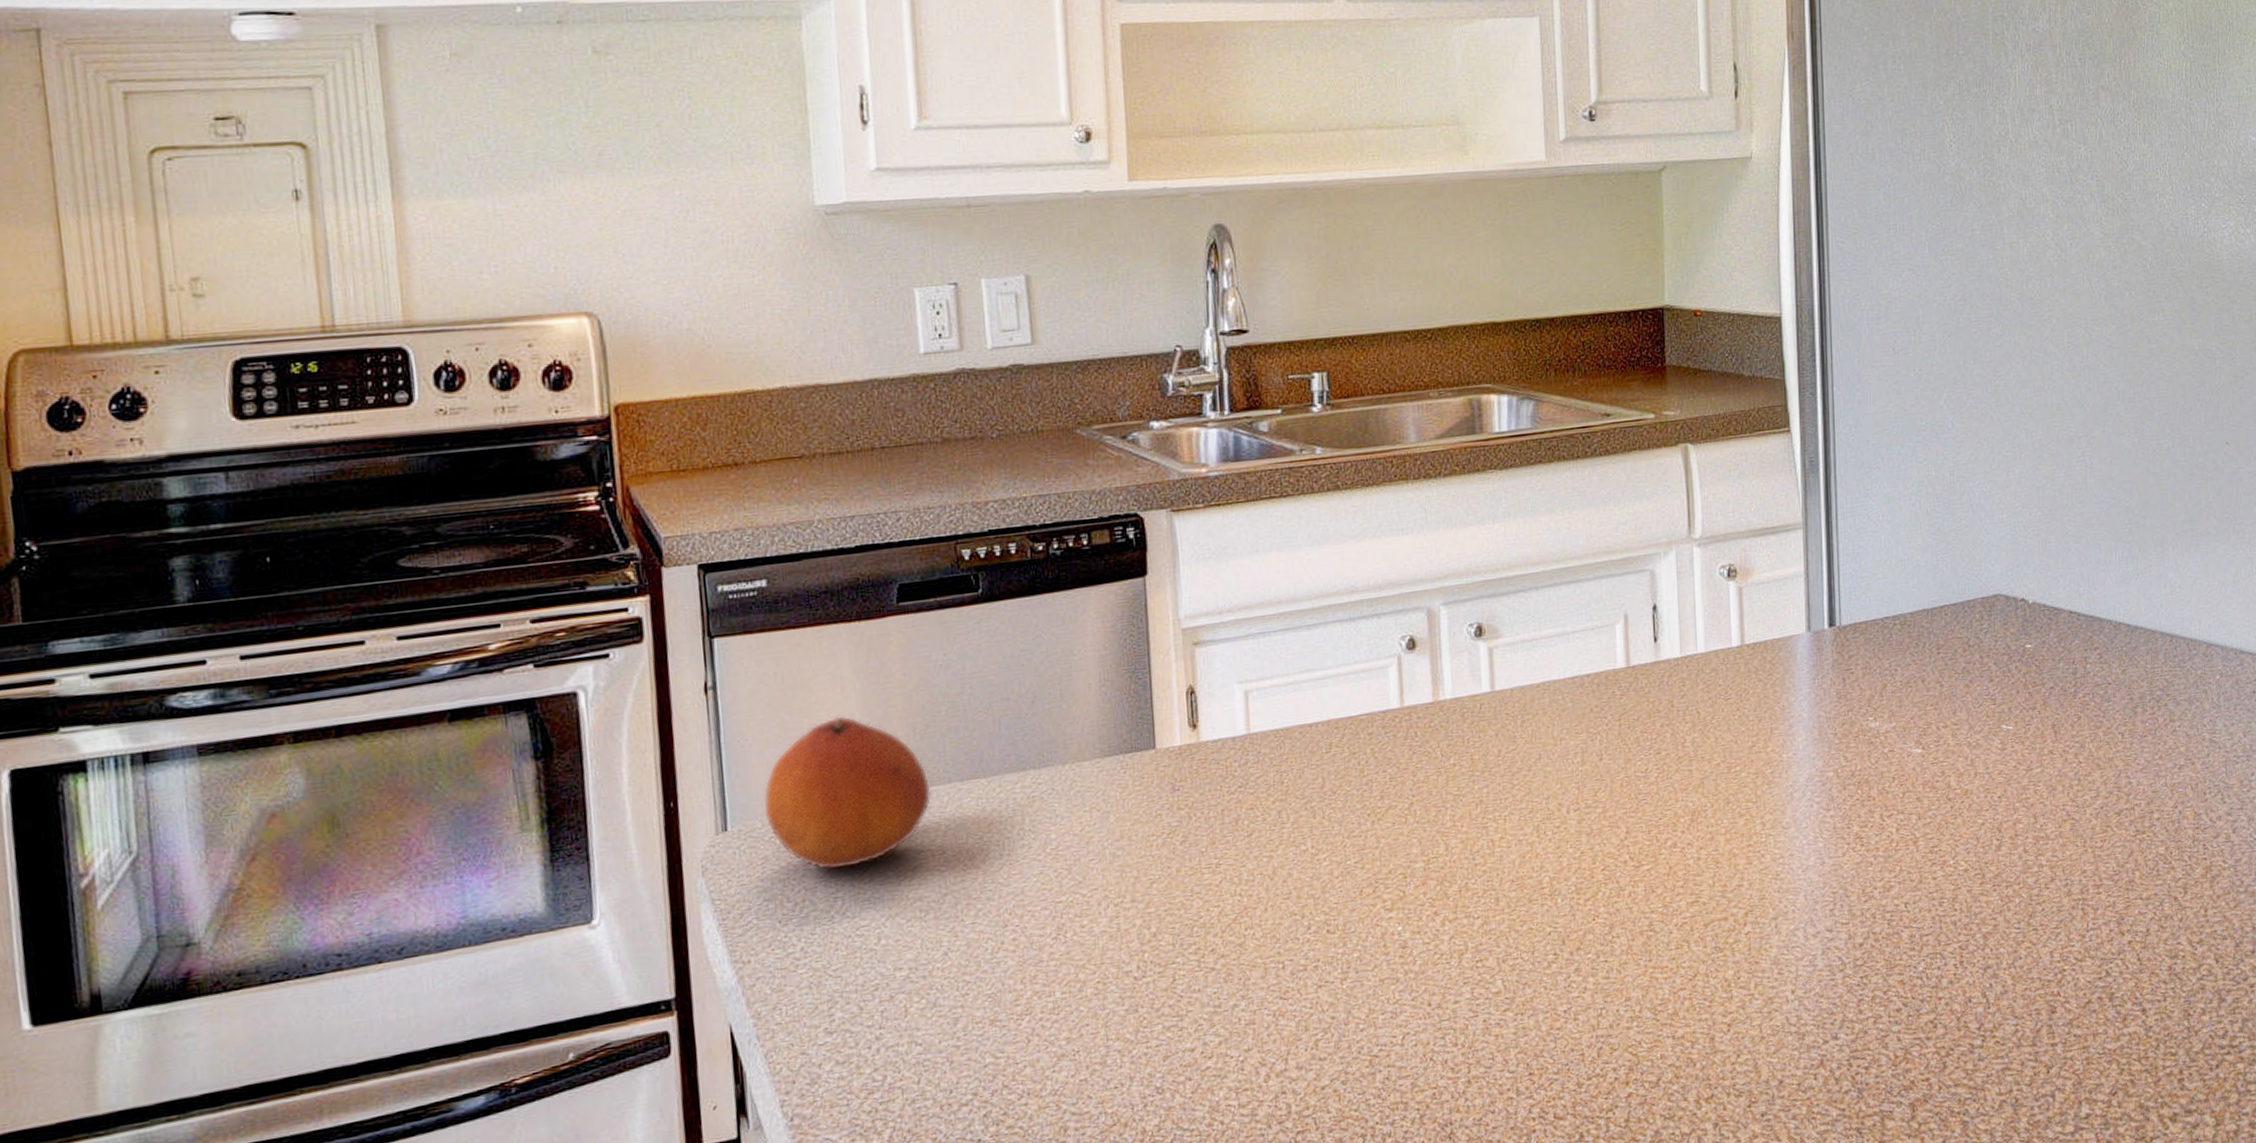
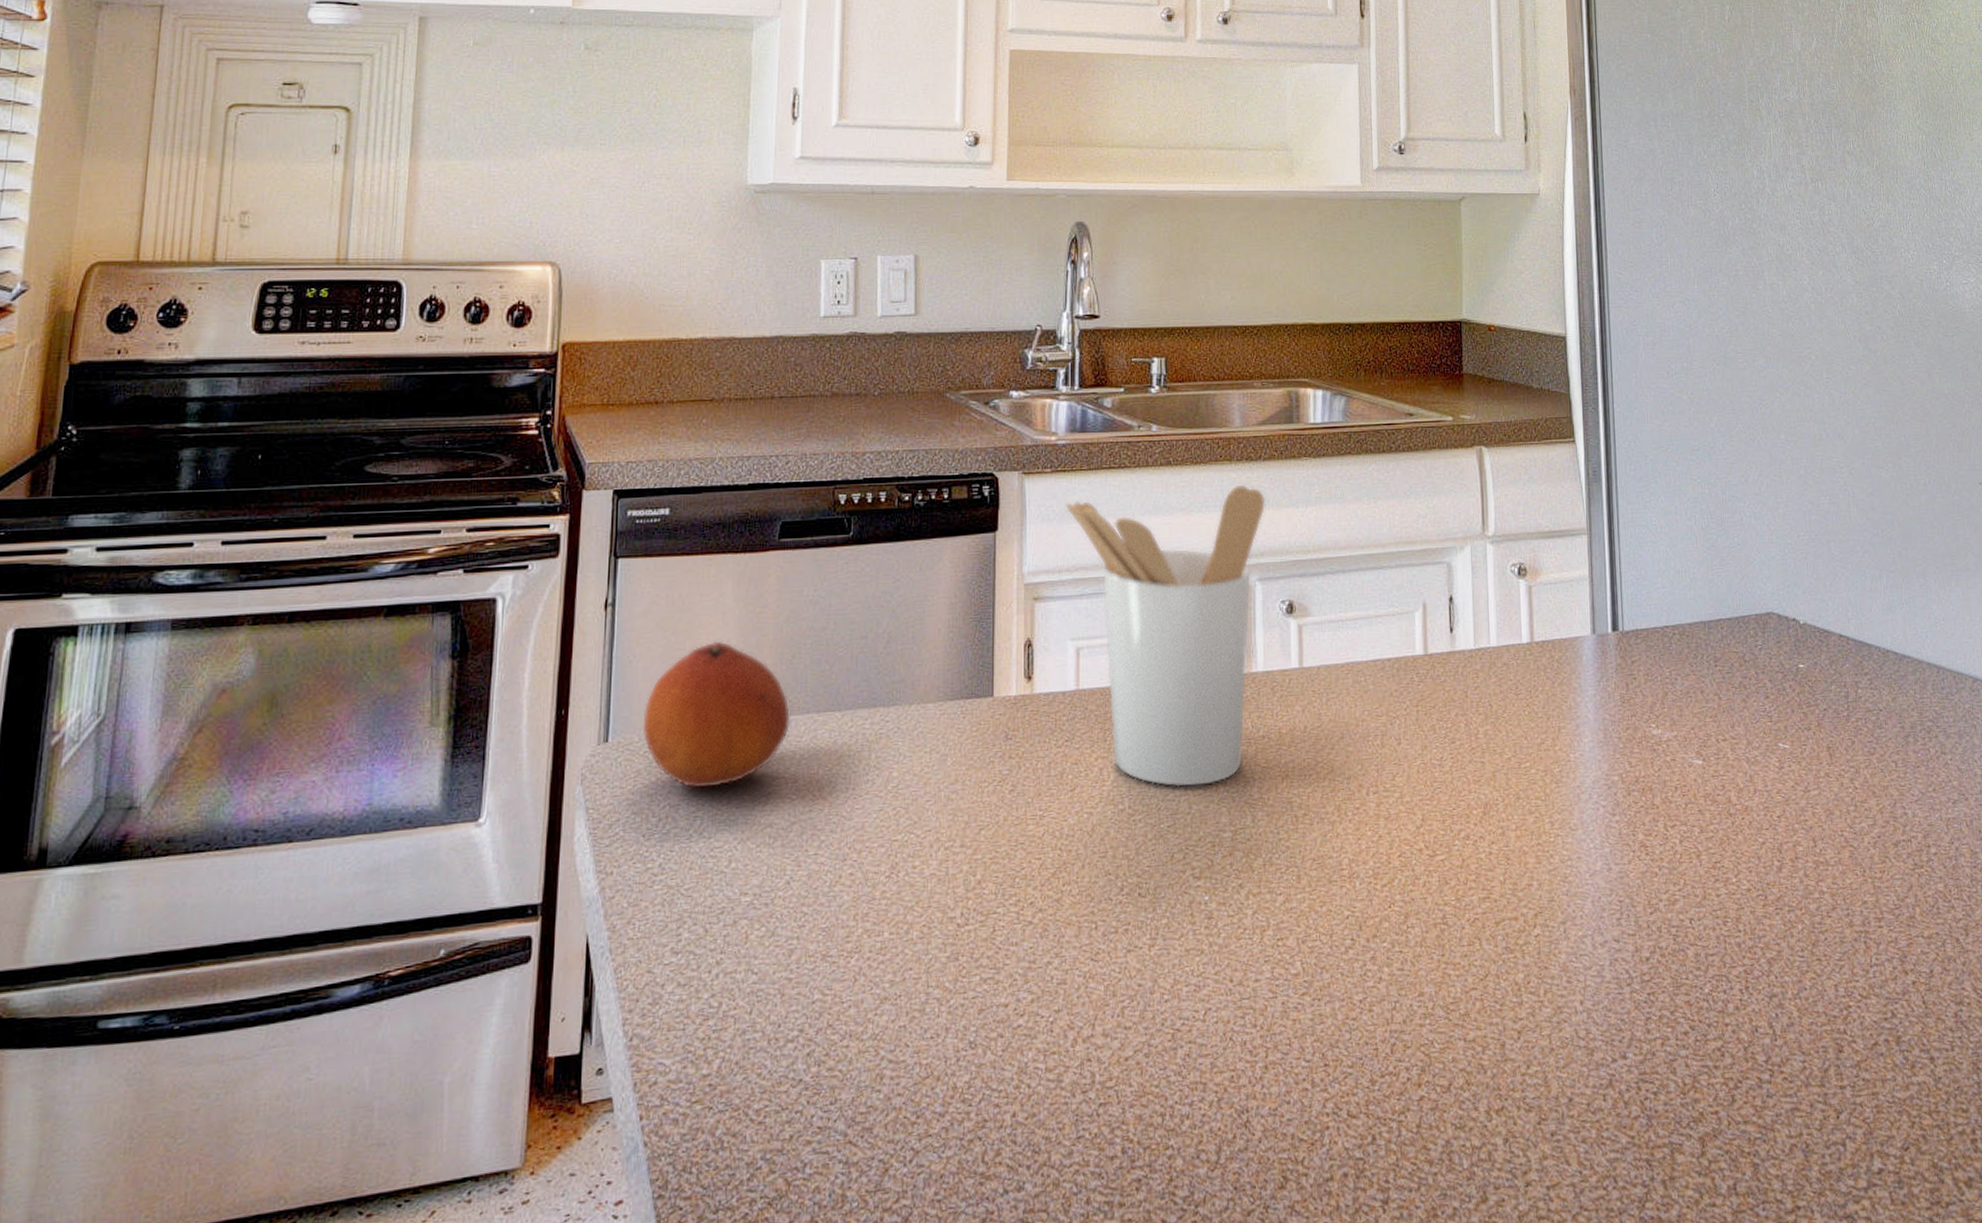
utensil holder: none [1221,504,1448,824] -> present [1064,484,1266,787]

